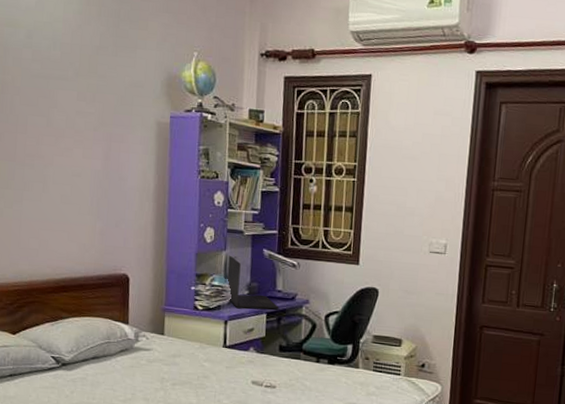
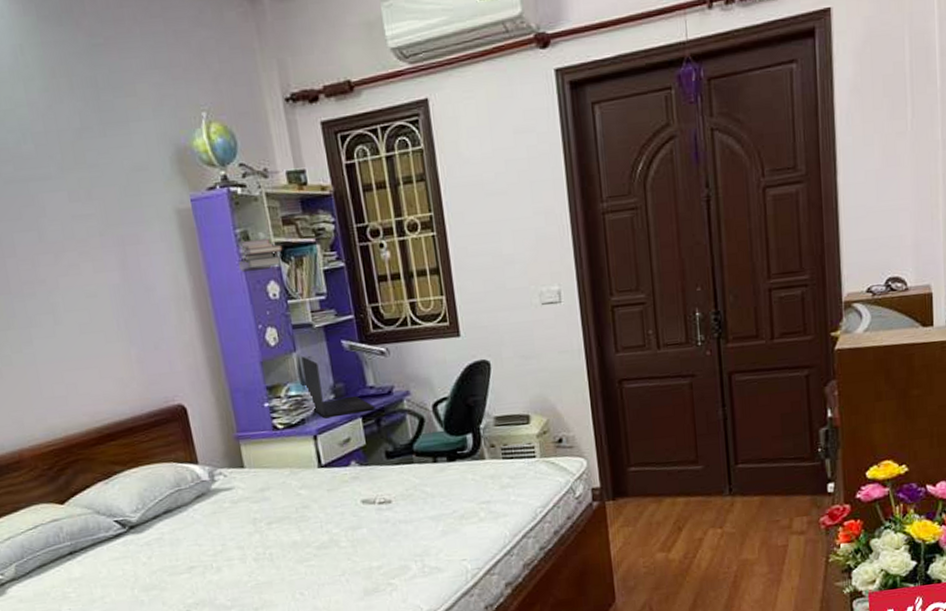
books: none [195,155,234,182] -> present [237,237,283,273]

